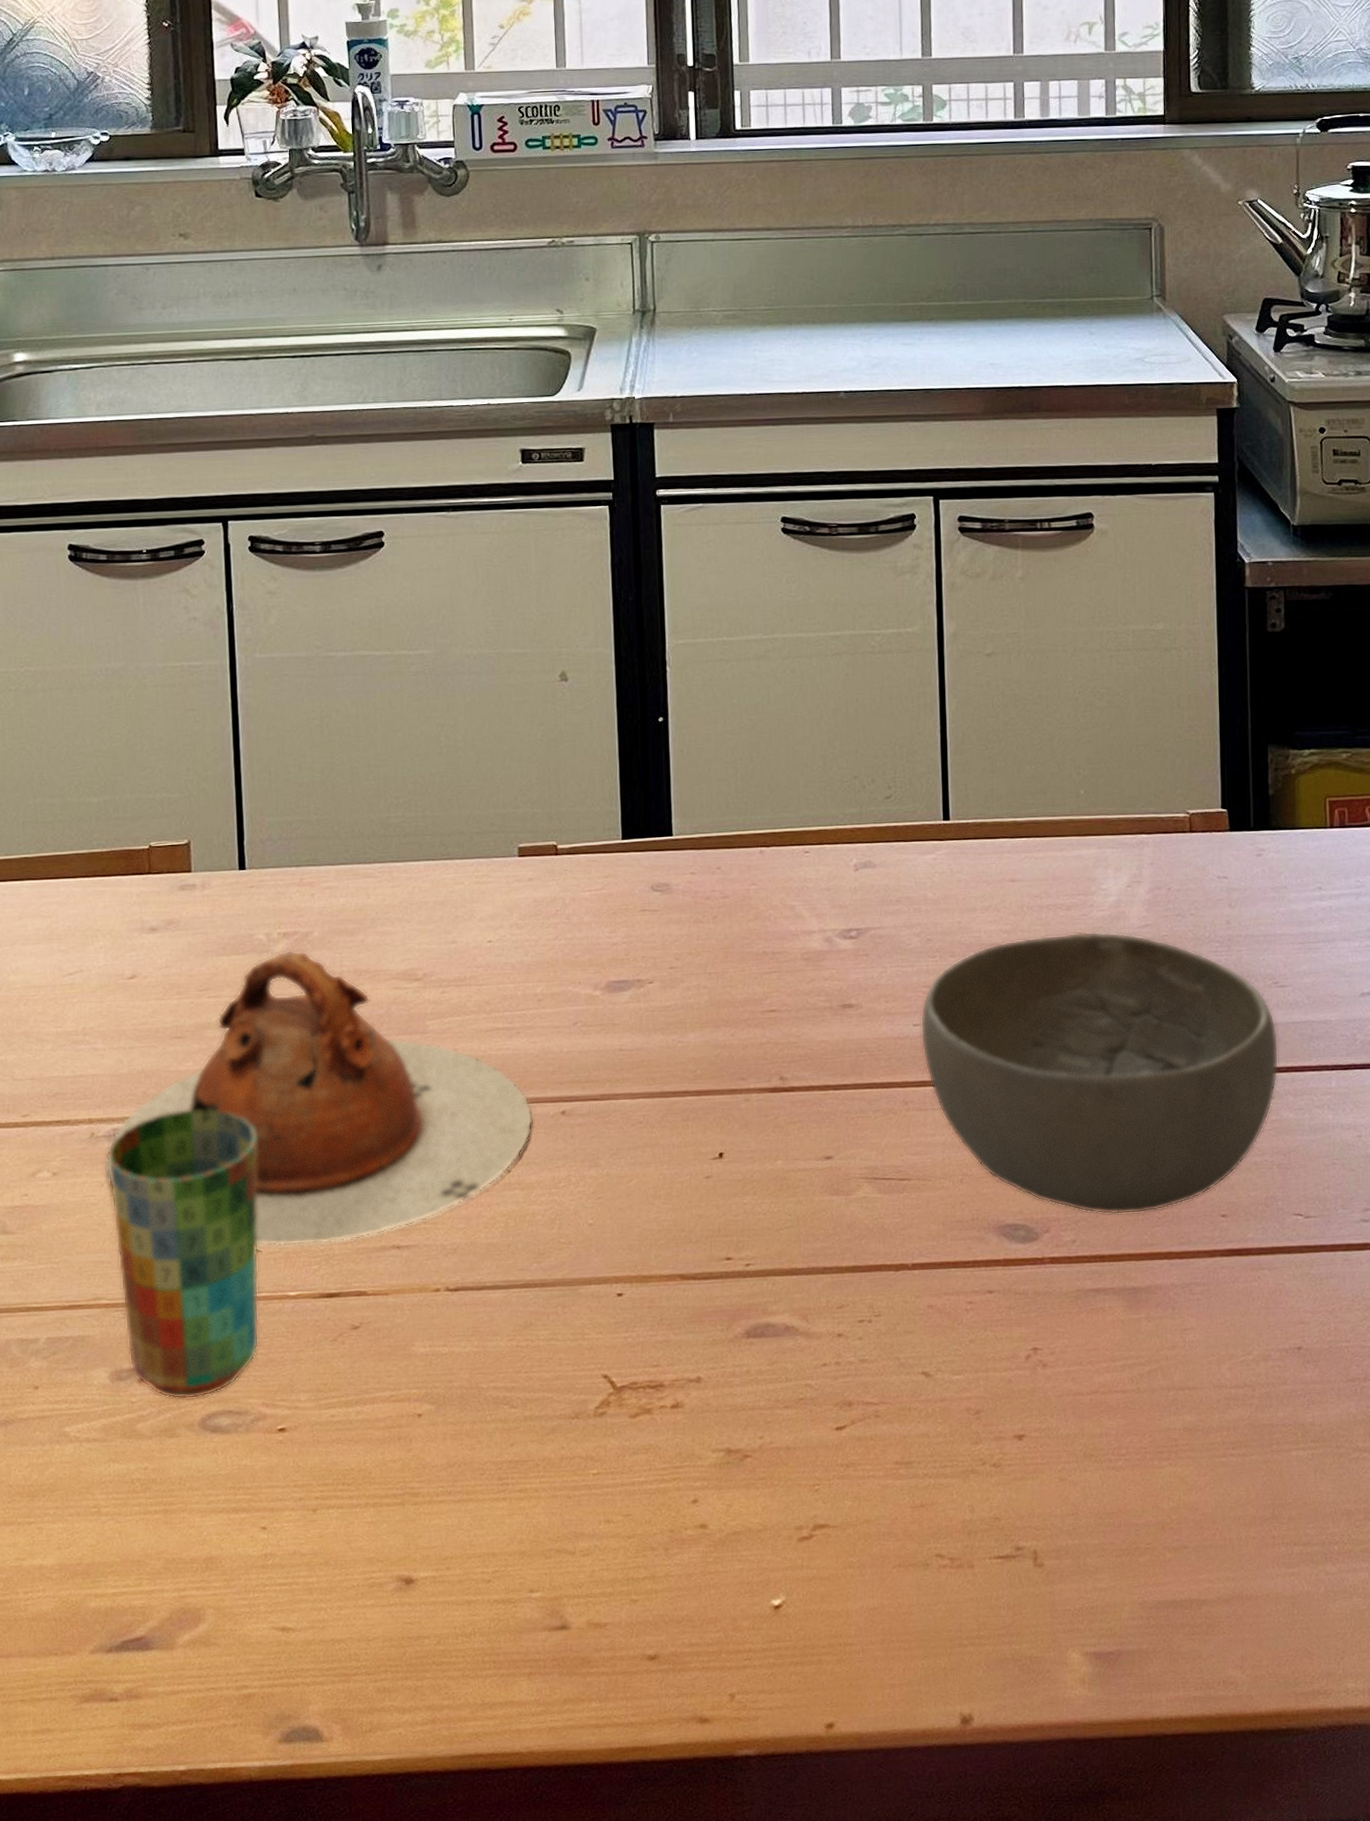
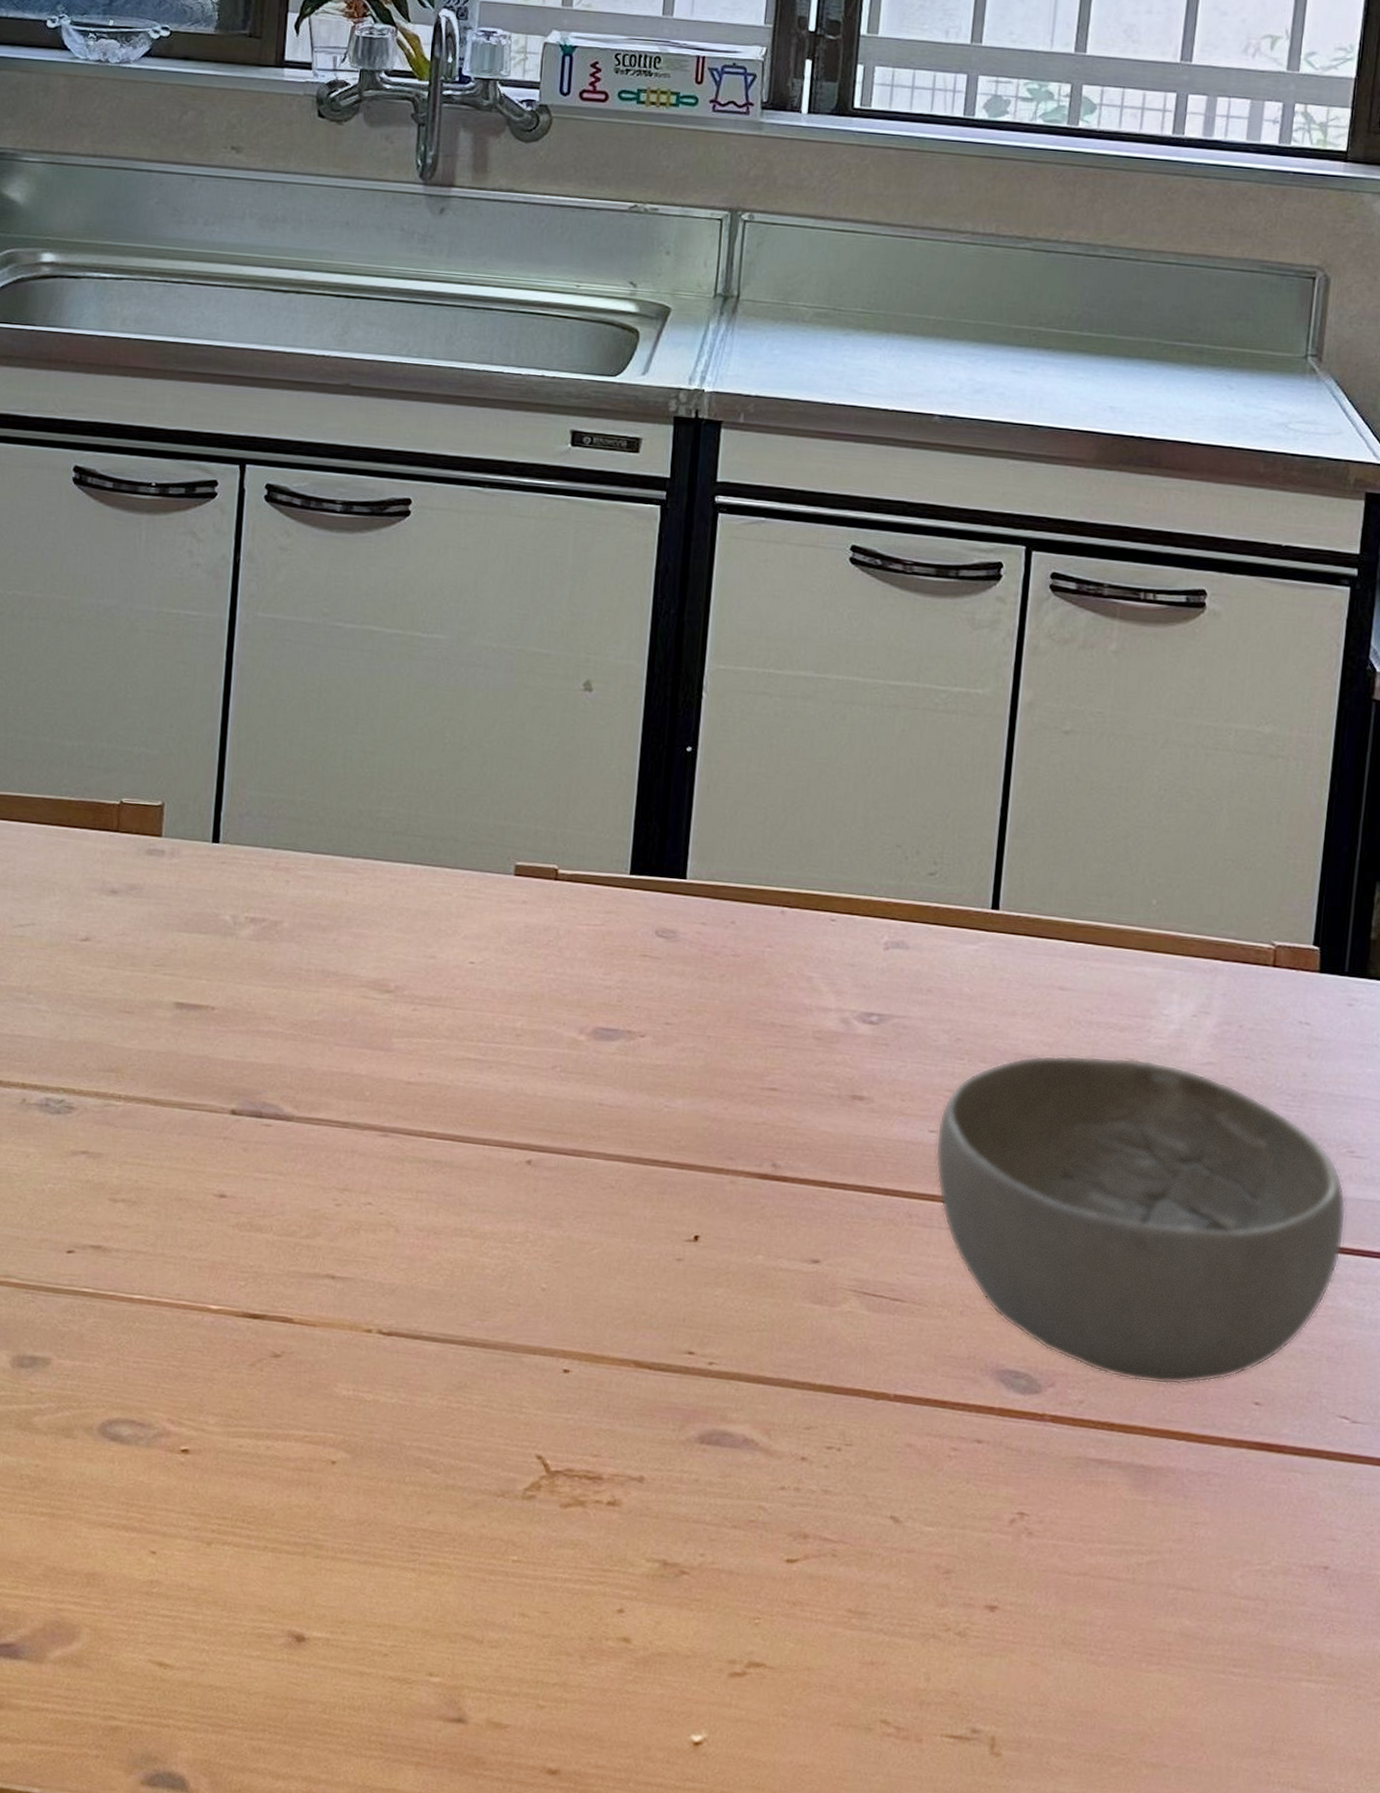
teapot: present [105,950,534,1247] -> none [32,937,496,1261]
cup: present [106,1110,260,1400] -> none [33,1091,196,1401]

